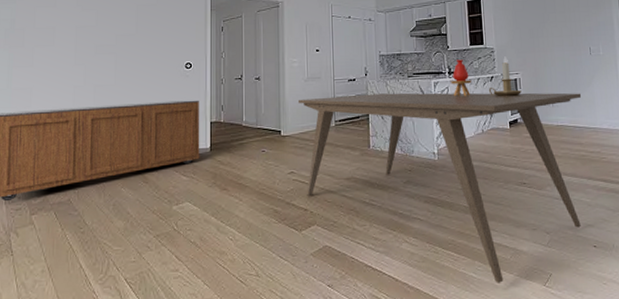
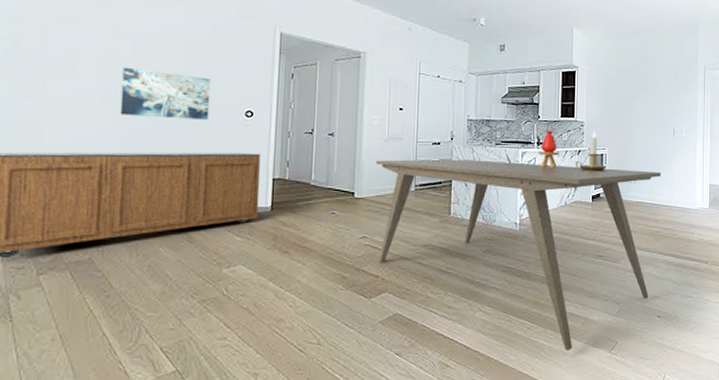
wall art: none [88,34,157,75] -> present [120,67,211,120]

